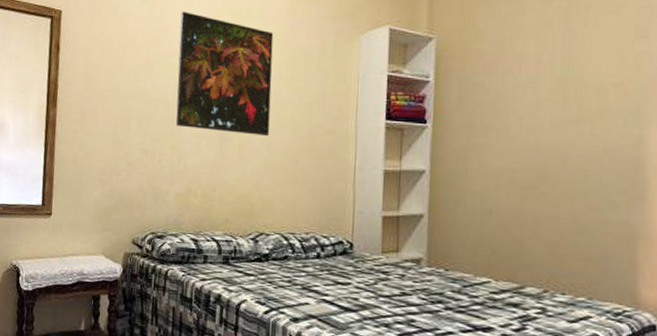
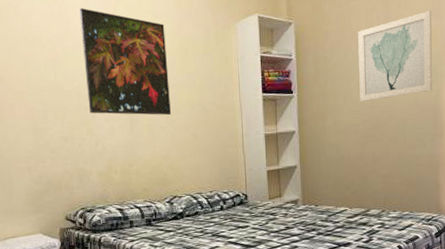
wall art: none [520,31,635,142] -> present [358,11,432,102]

